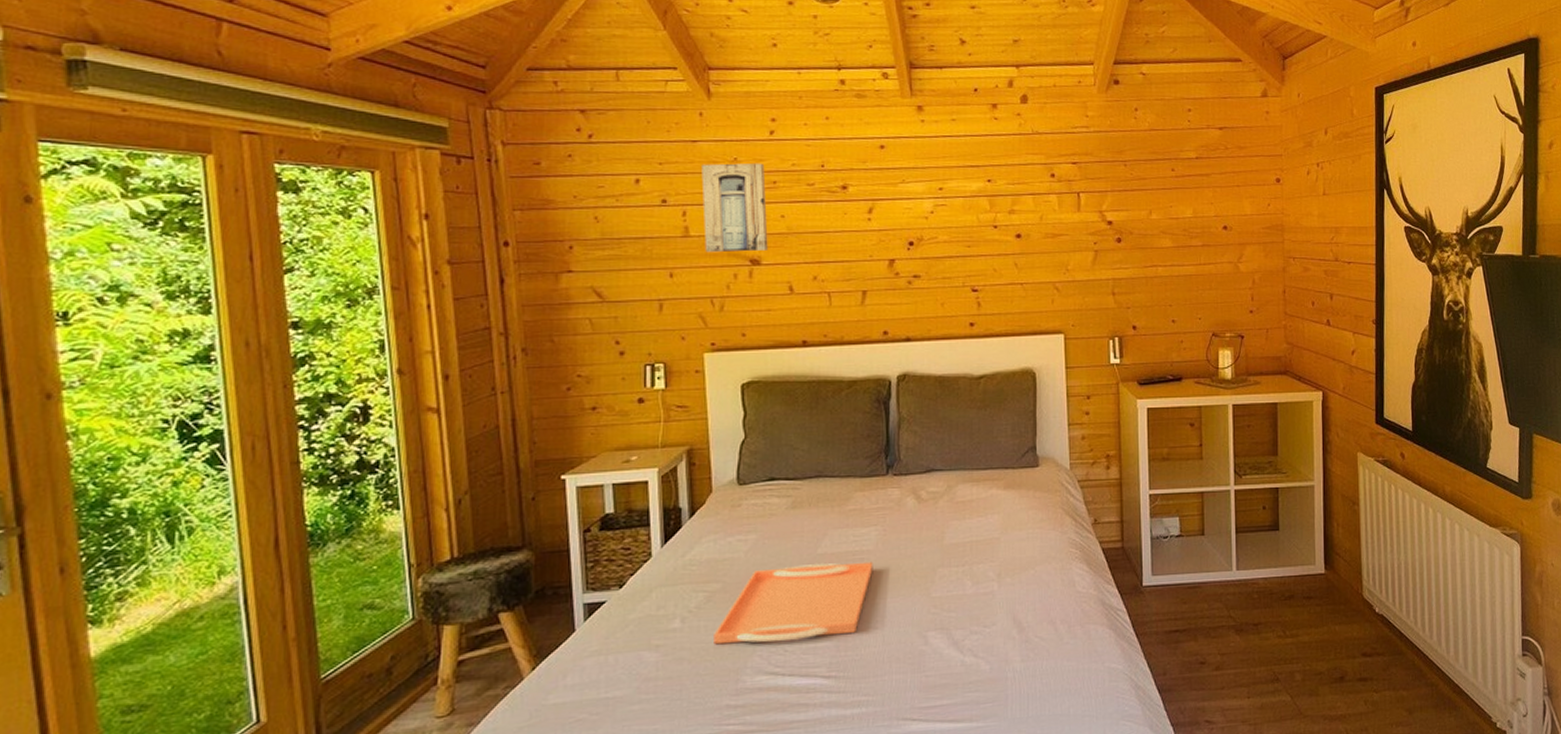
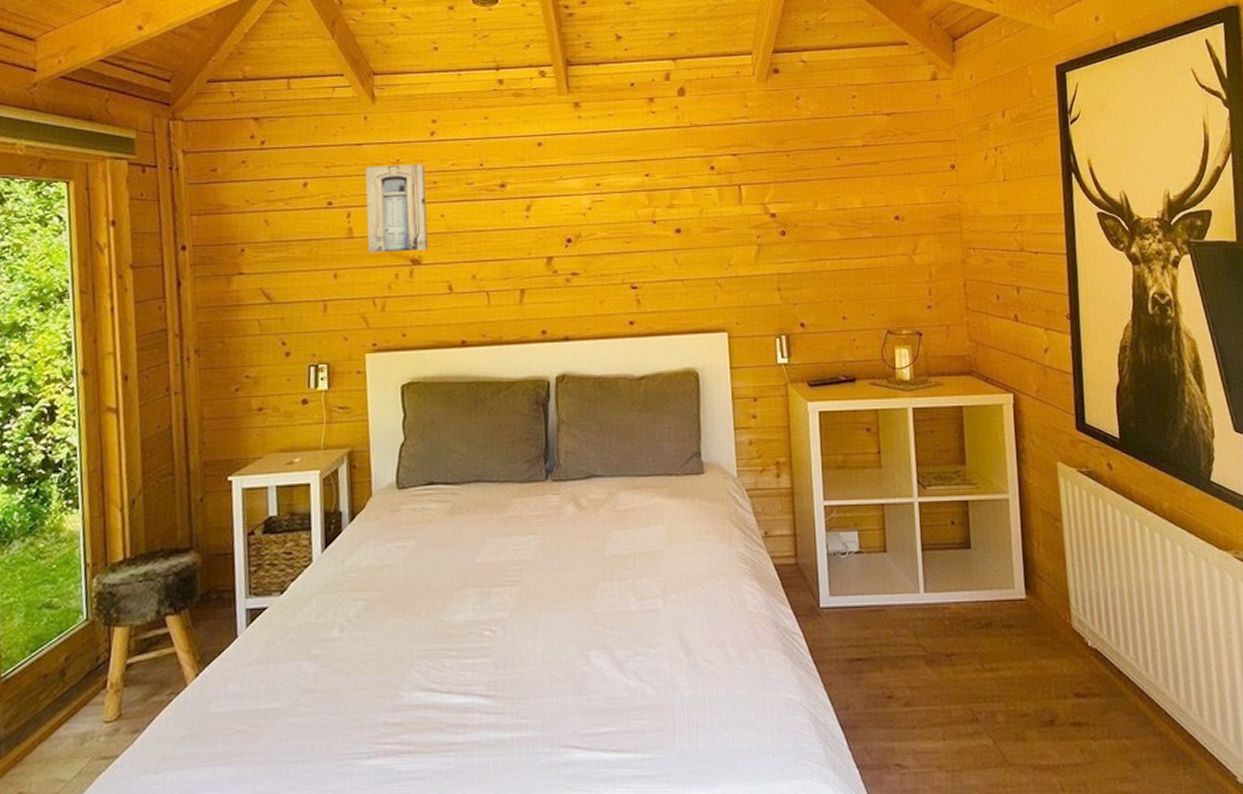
serving tray: present [714,561,873,645] -> none [372,572,533,657]

